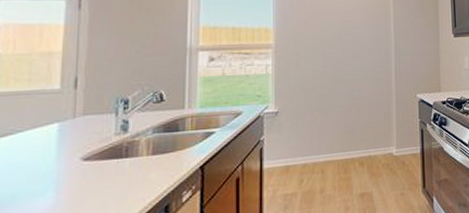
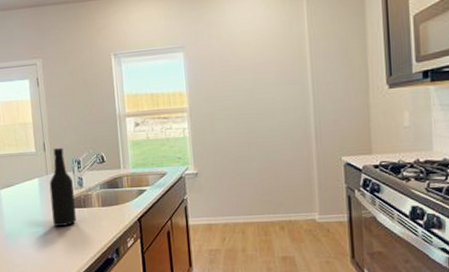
bottle: none [73,83,115,186] -> present [49,147,77,227]

